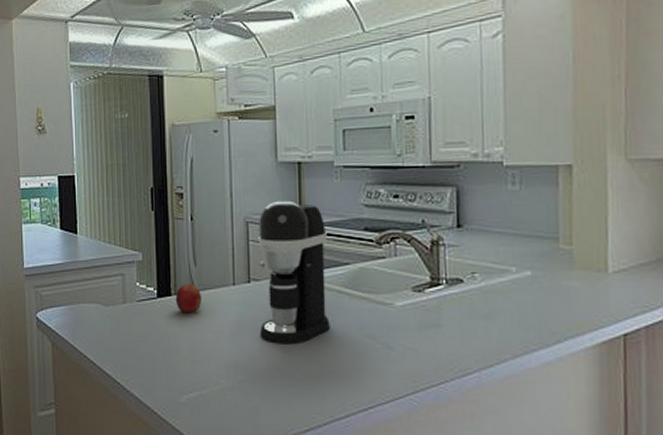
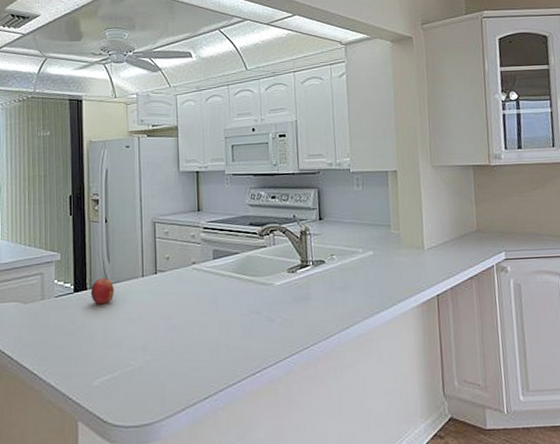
coffee maker: present [258,200,330,345] -> none [163,203,224,325]

